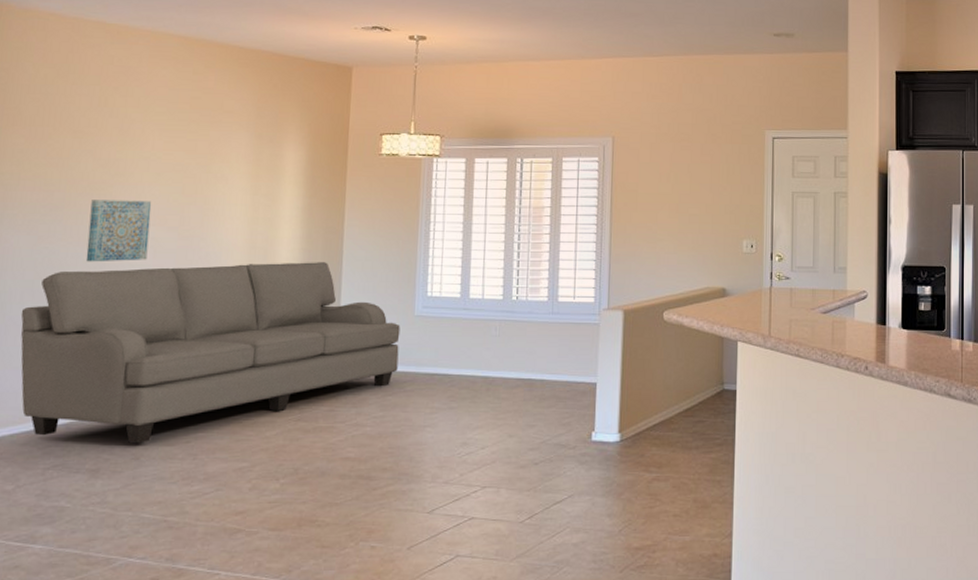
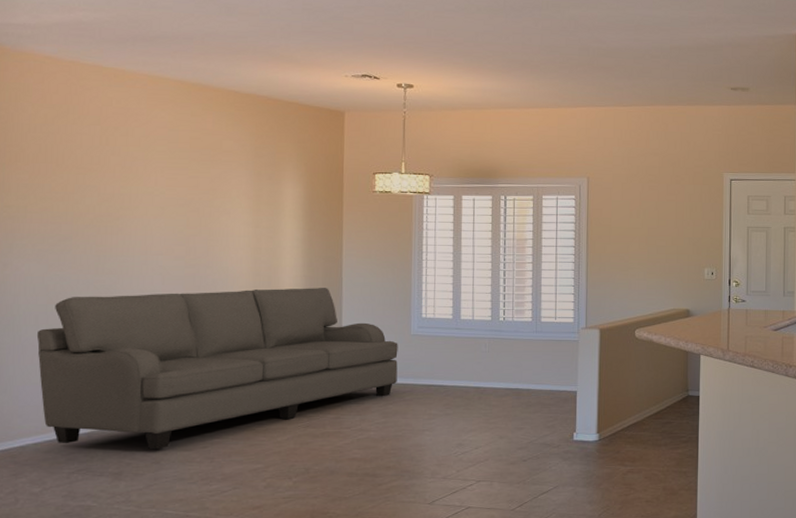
wall art: present [85,200,152,262] -> none [96,231,158,288]

